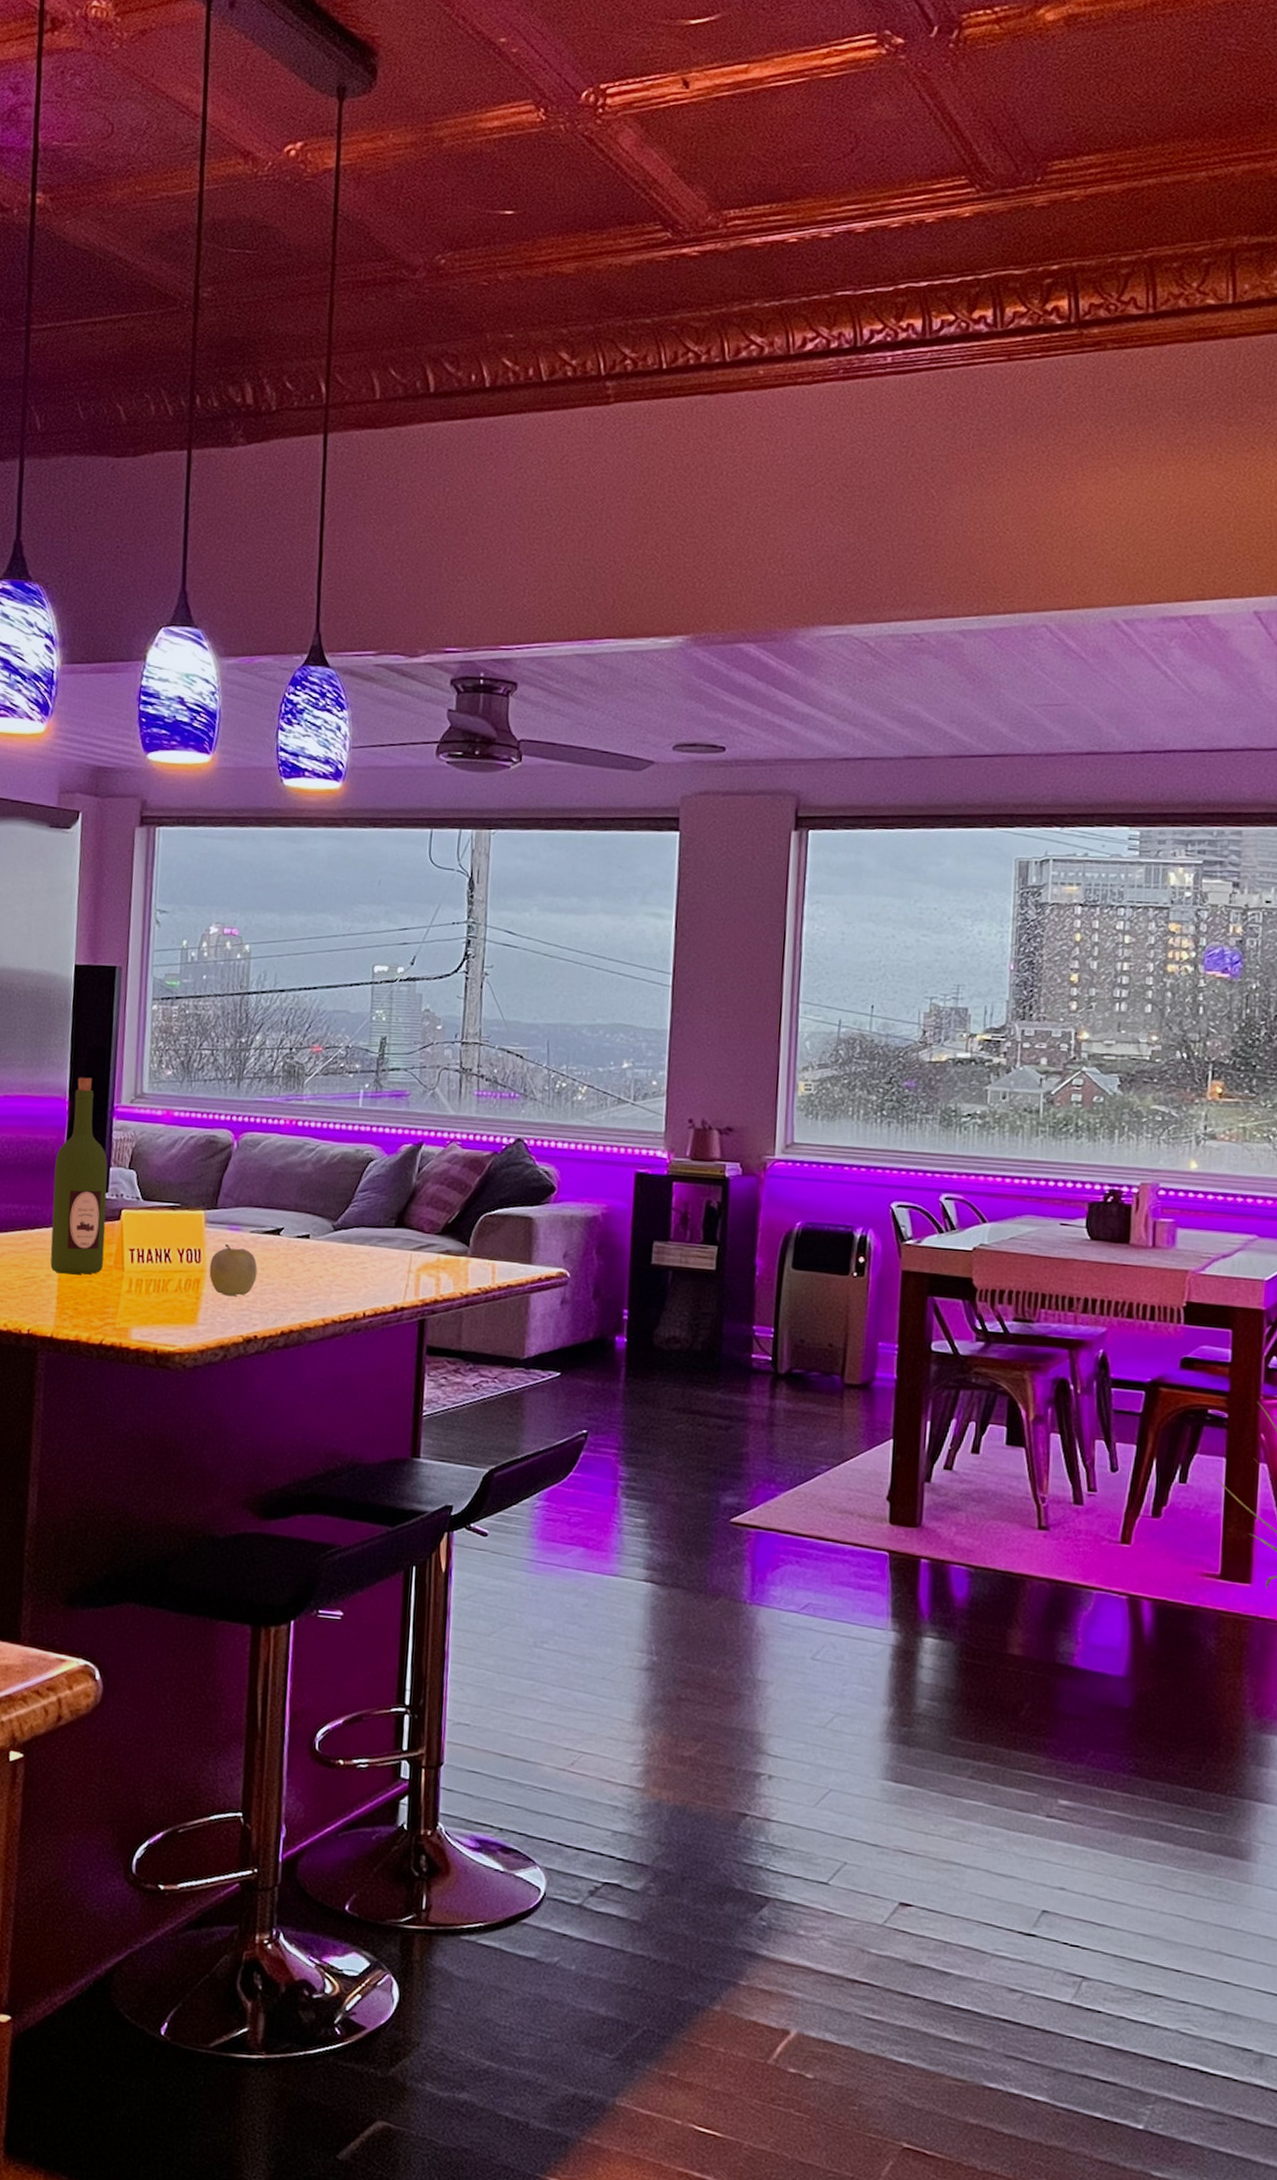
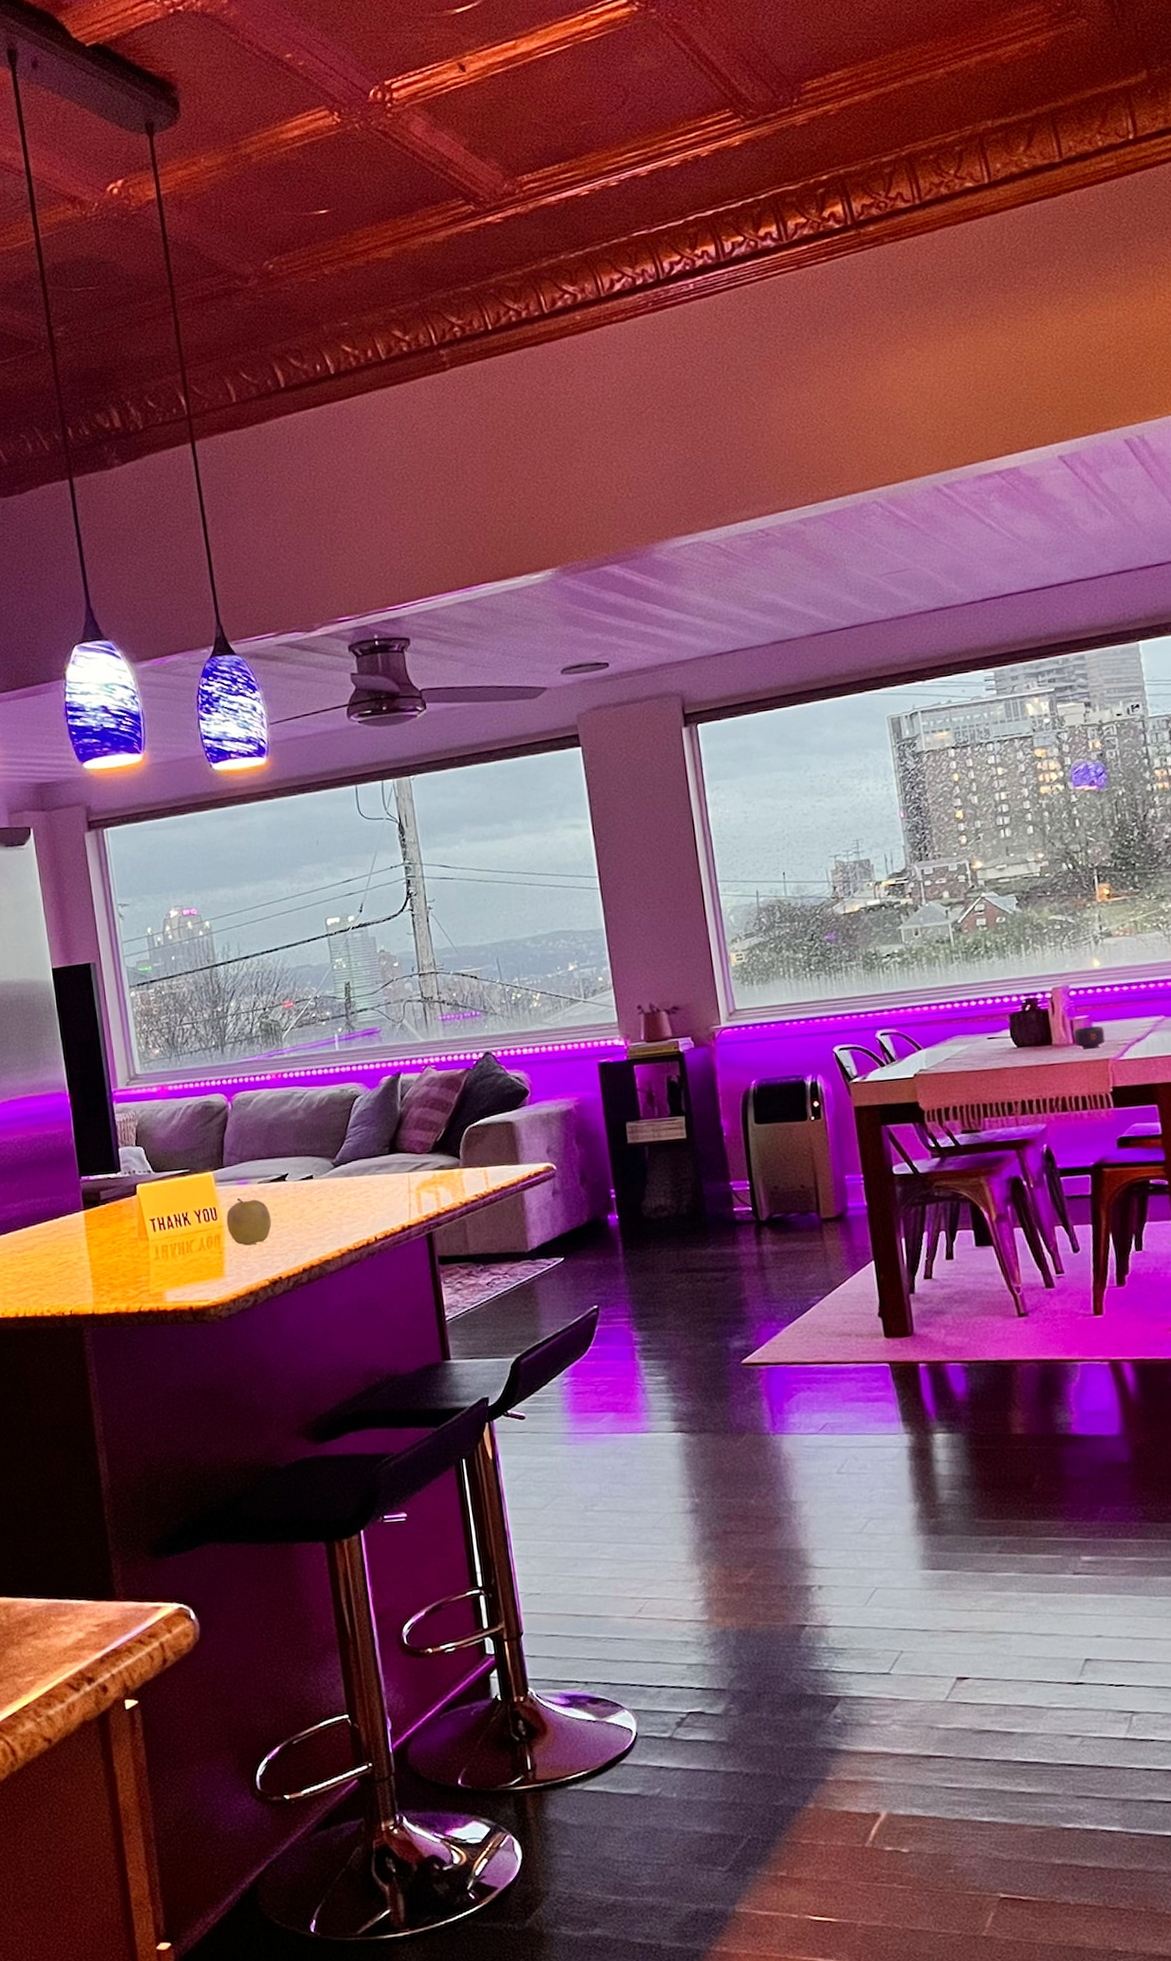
wine bottle: present [50,1077,108,1275] -> none [67,1069,129,1254]
mug: none [1153,1231,1189,1257] -> present [1072,1026,1106,1049]

